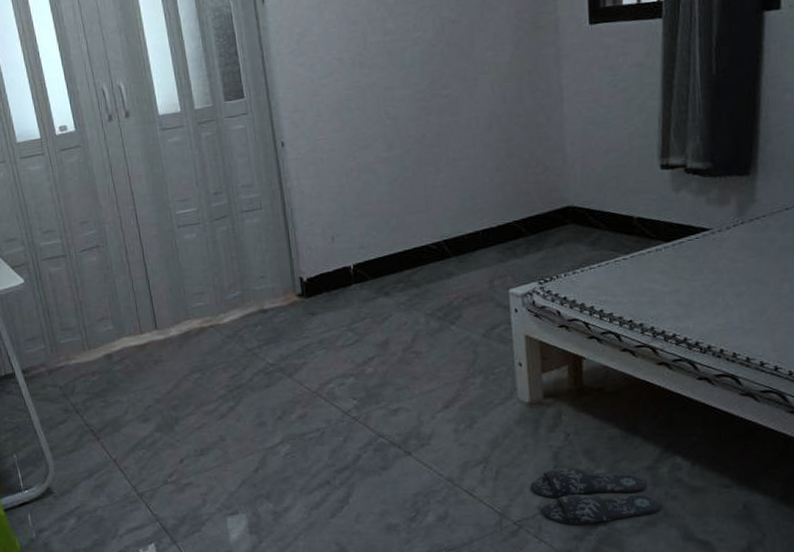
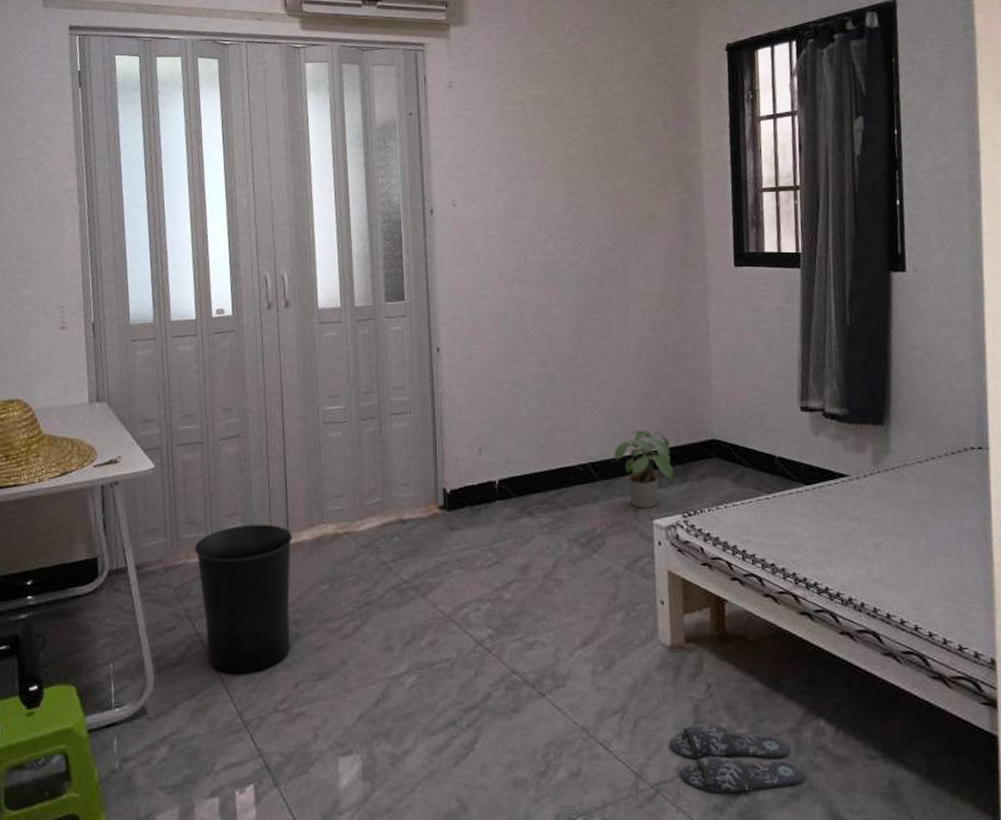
waste bin: none [73,324,172,456] -> present [195,524,292,674]
potted plant: none [466,203,529,280] -> present [613,430,674,508]

